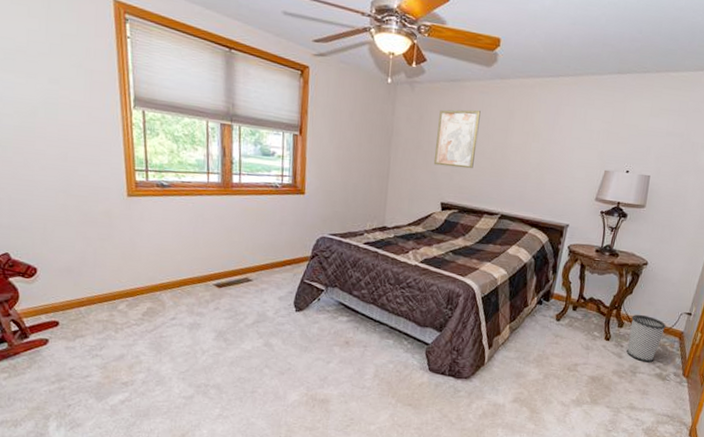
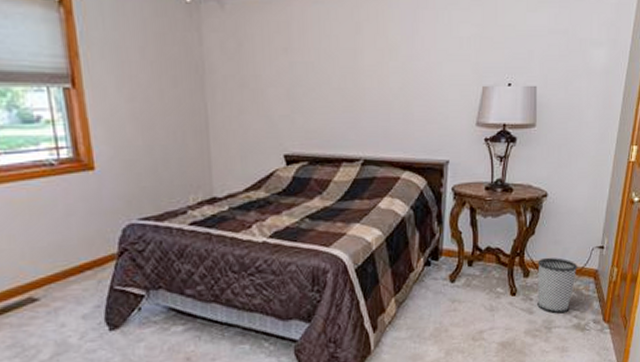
wall art: present [433,110,481,169] -> none [263,27,319,106]

